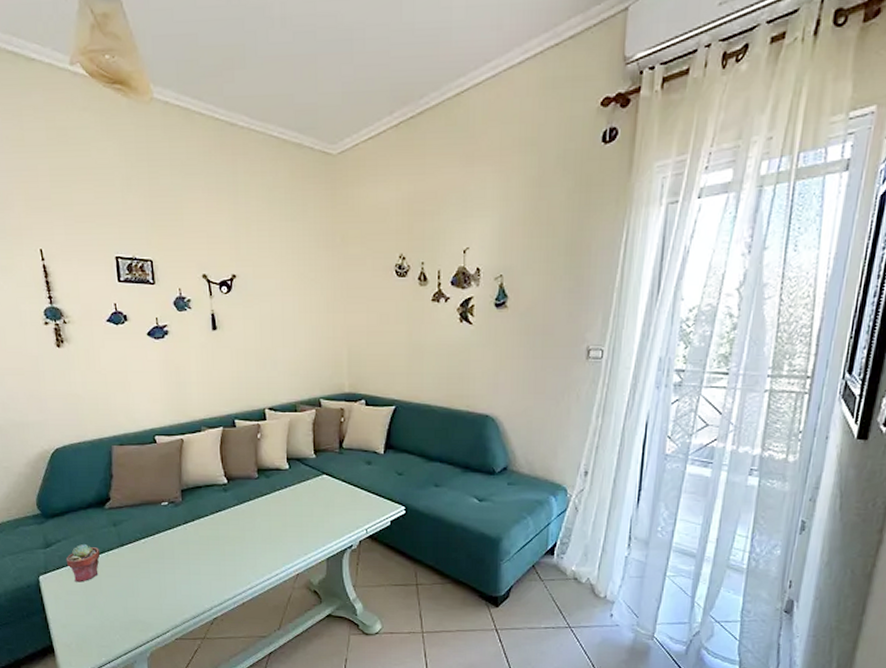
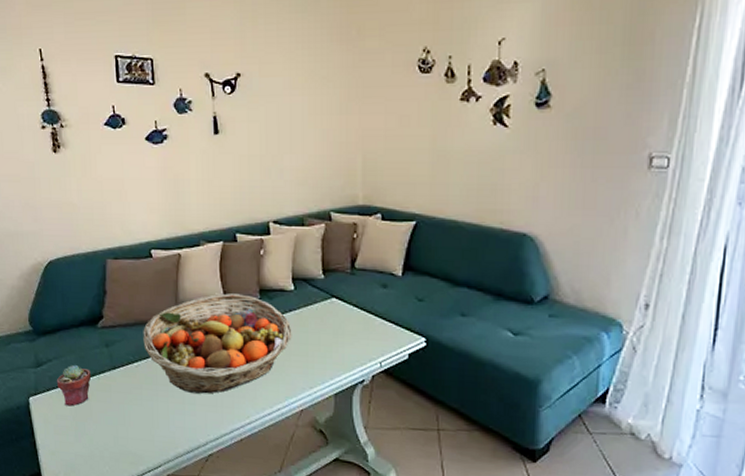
fruit basket: none [149,474,288,565] -> present [143,293,292,394]

